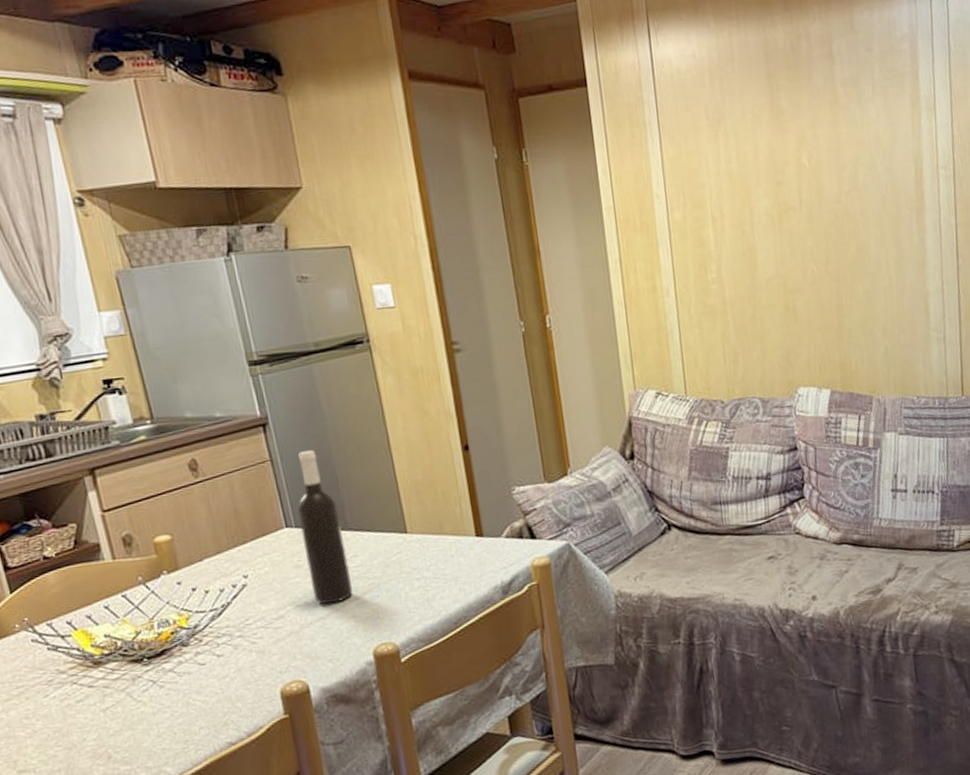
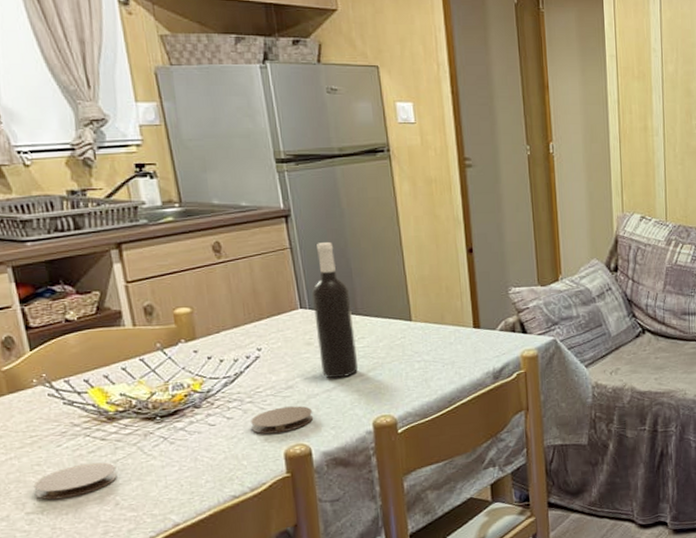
coaster: none [23,711,108,756] -> present [33,462,117,500]
coaster: none [242,637,309,671] -> present [251,406,314,434]

